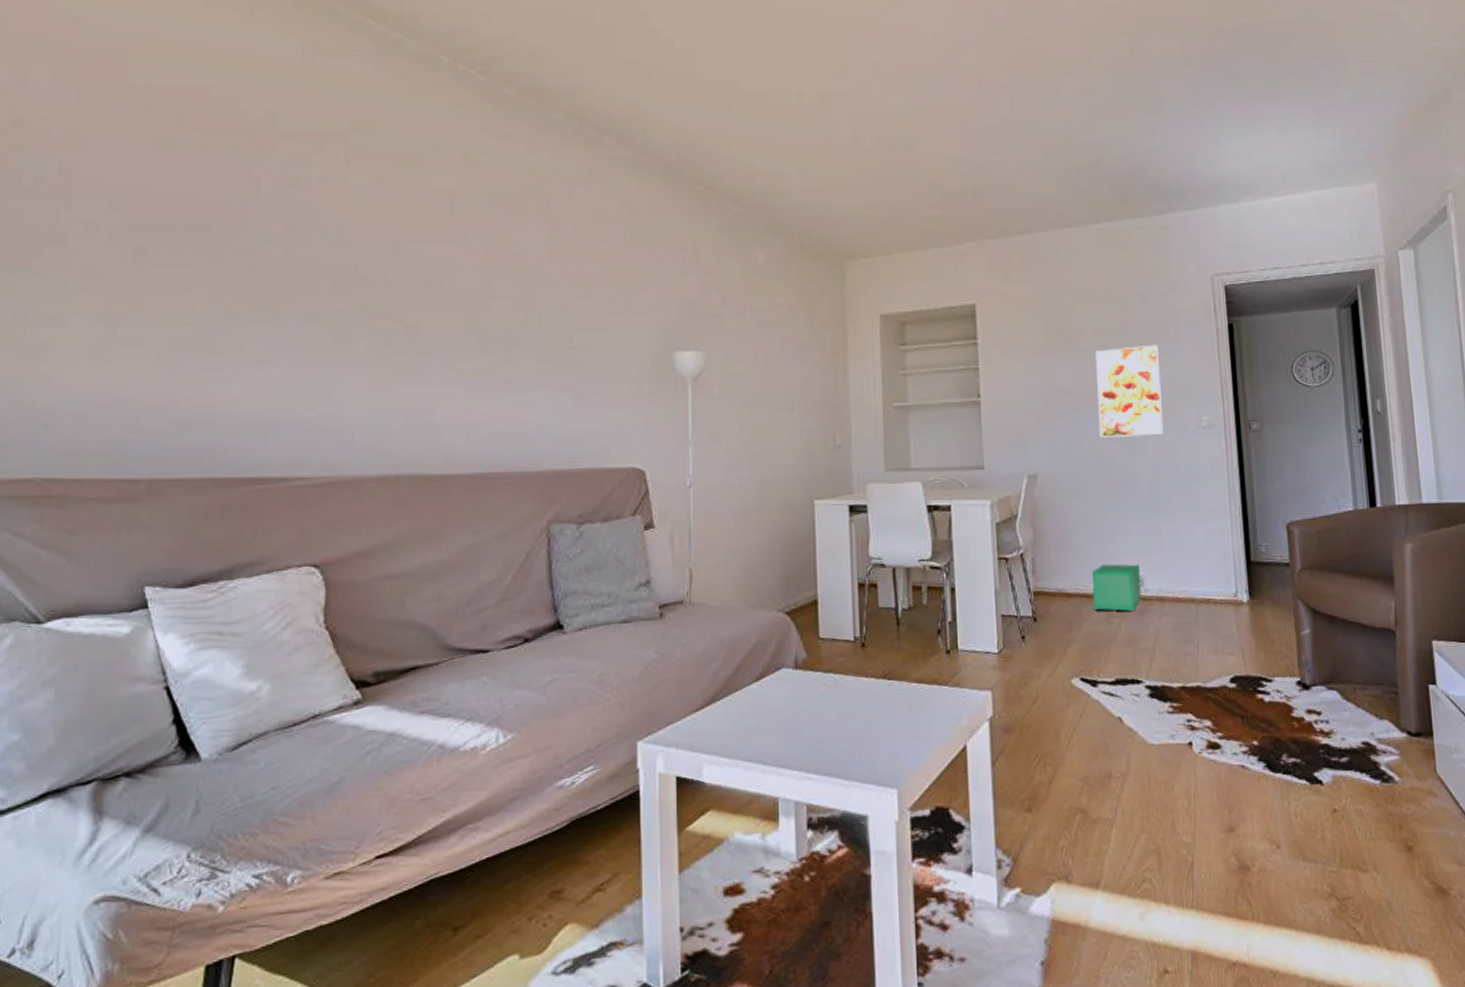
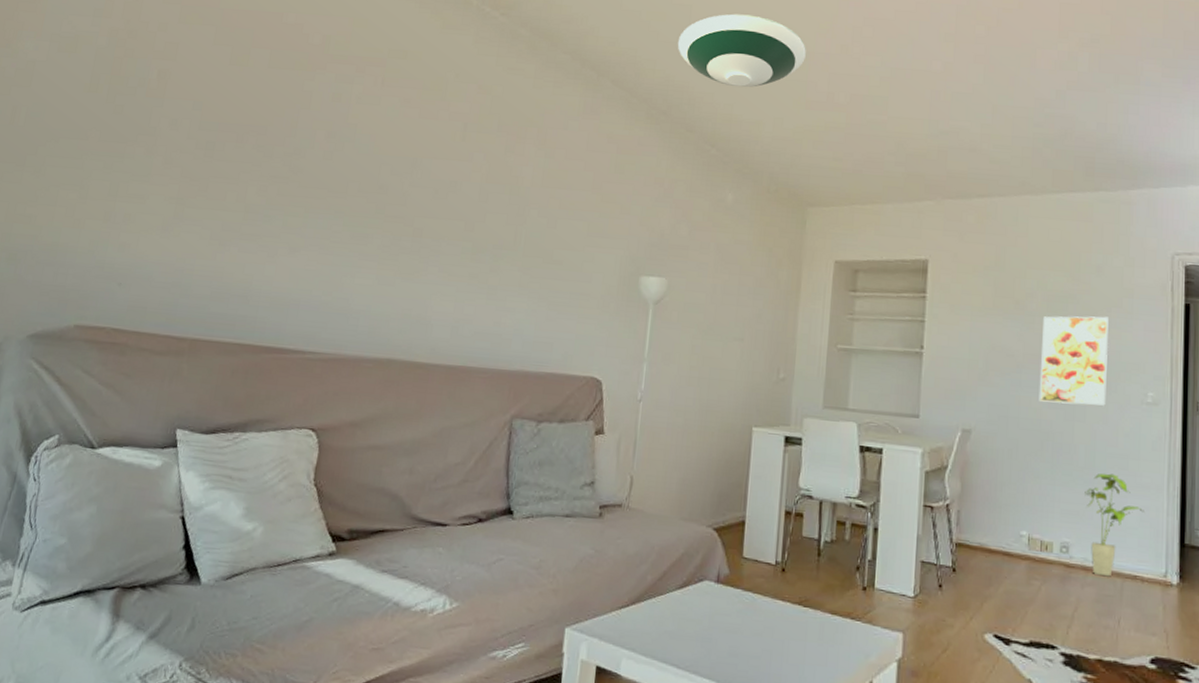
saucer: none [684,56,826,137] -> present [677,14,807,88]
storage bin: present [1092,564,1141,611] -> none [1014,525,1066,576]
house plant: none [1153,501,1210,605] -> present [1084,473,1144,577]

